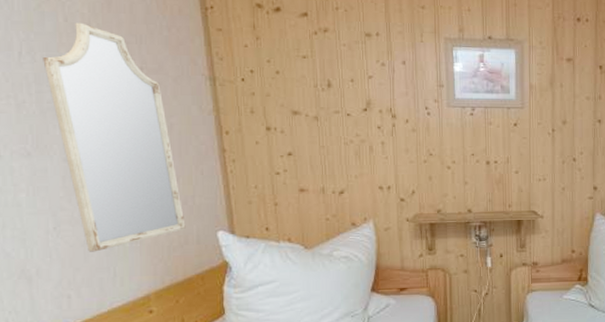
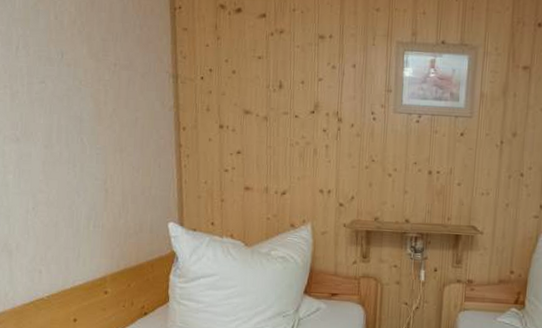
home mirror: present [43,22,186,252] -> none [35,20,142,233]

